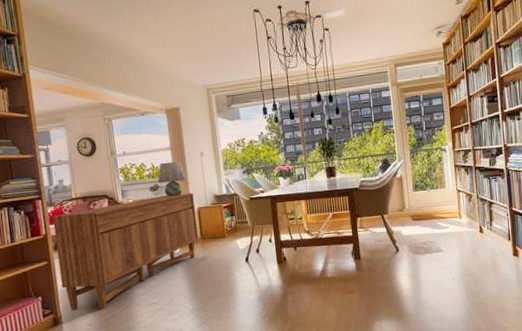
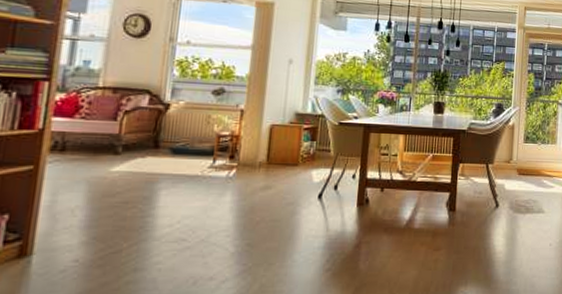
sideboard: present [52,192,199,310] -> none [47,102,268,240]
table lamp: present [157,161,187,197] -> none [224,63,265,107]

